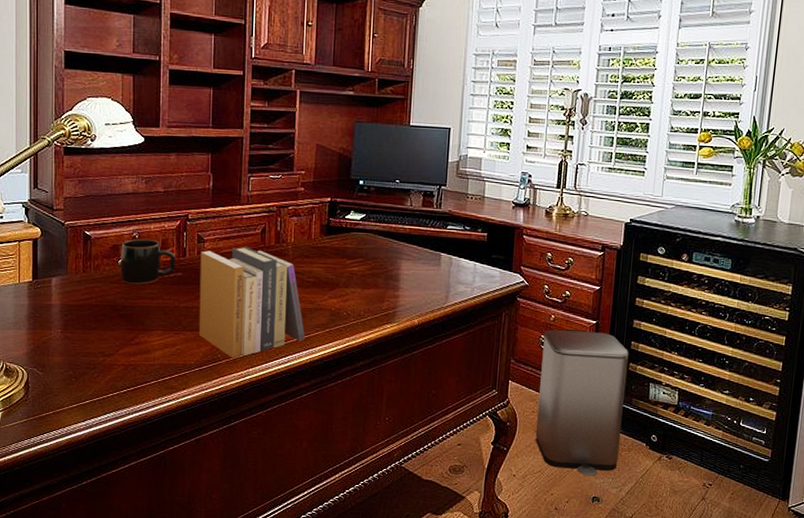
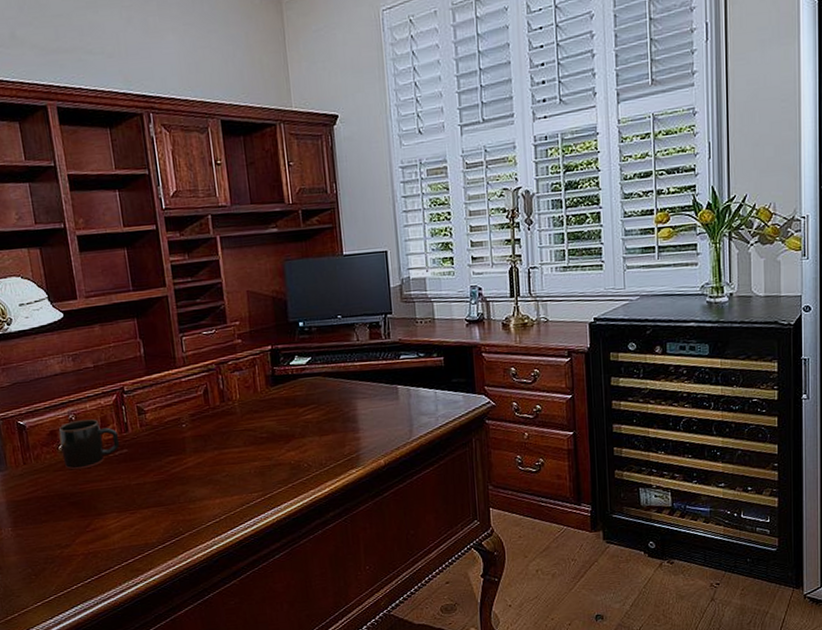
books: present [198,246,306,359] -> none [143,411,269,530]
pedal bin: present [535,329,629,476] -> none [520,442,617,595]

